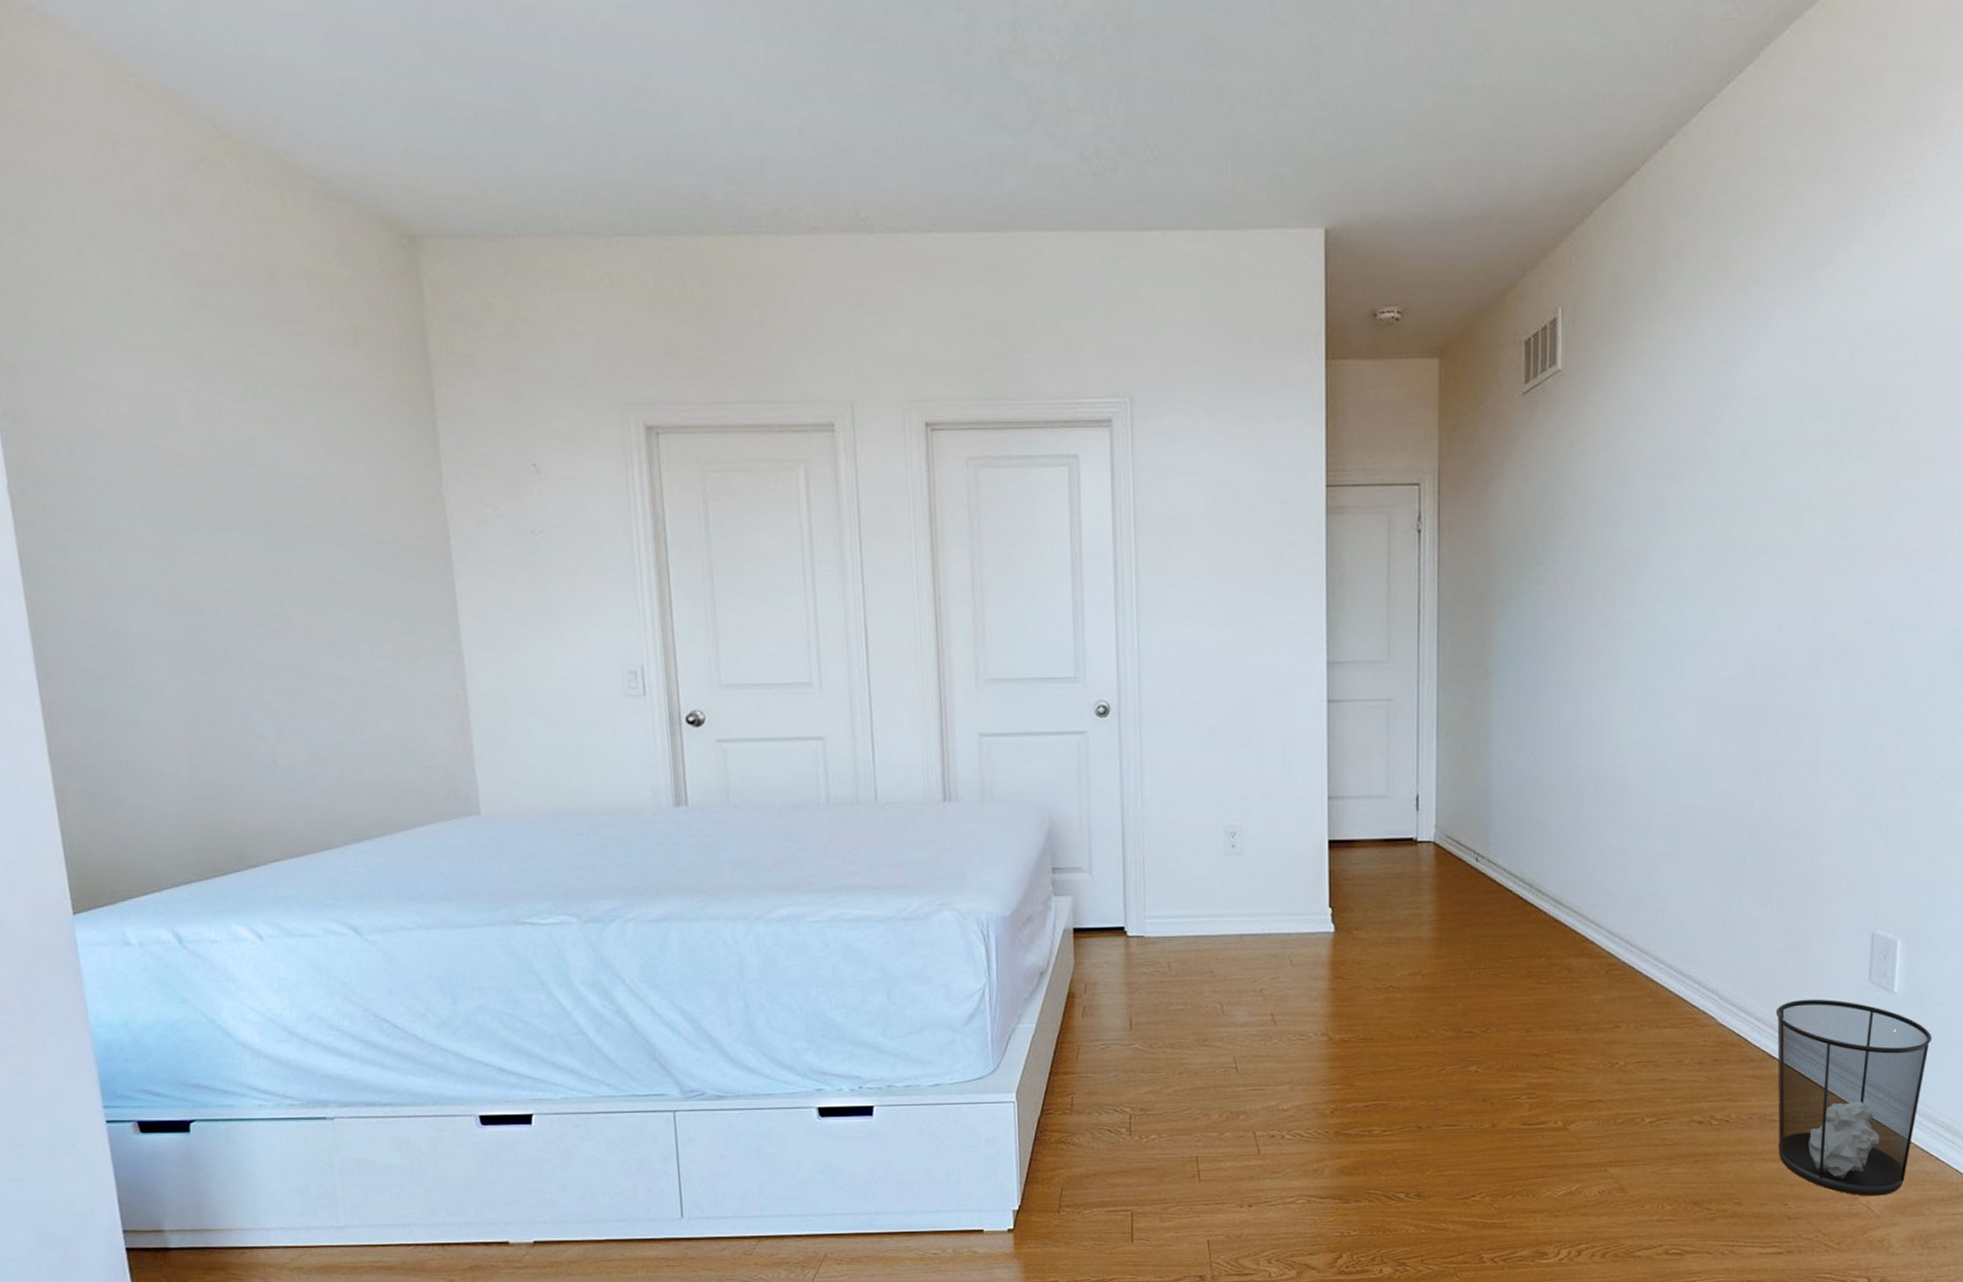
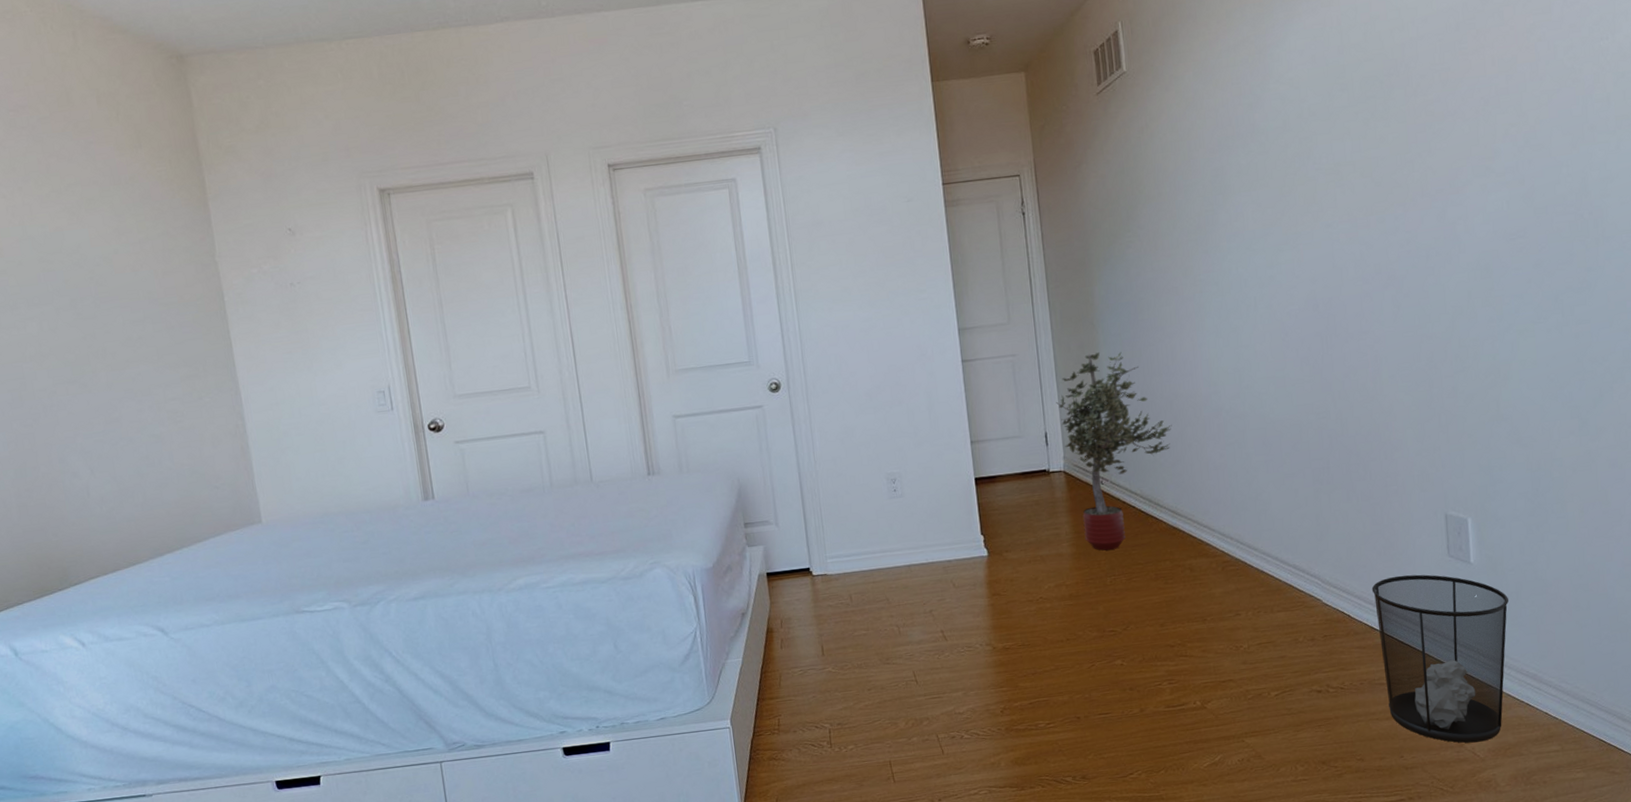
potted tree: none [1433,706,1567,939] -> present [1056,352,1172,551]

